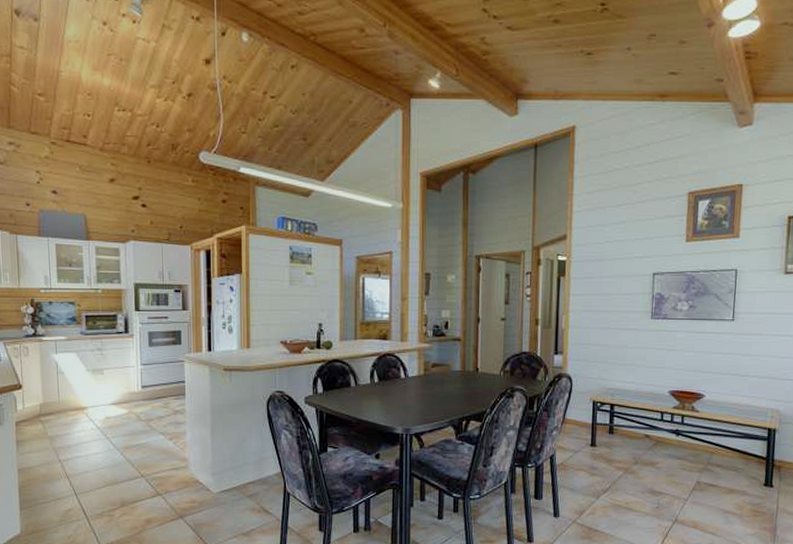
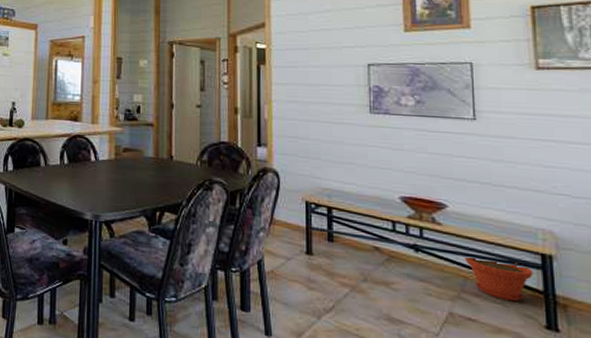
plant pot: none [713,437,761,468] -> present [464,258,534,302]

